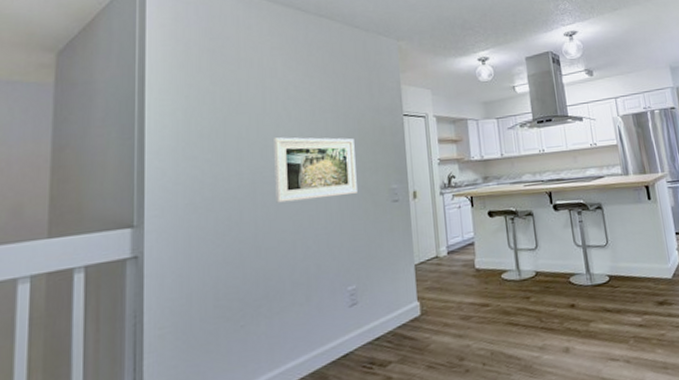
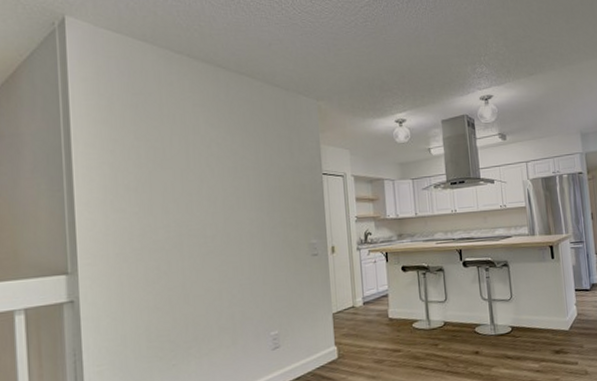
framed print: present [274,137,357,203] -> none [198,192,279,255]

